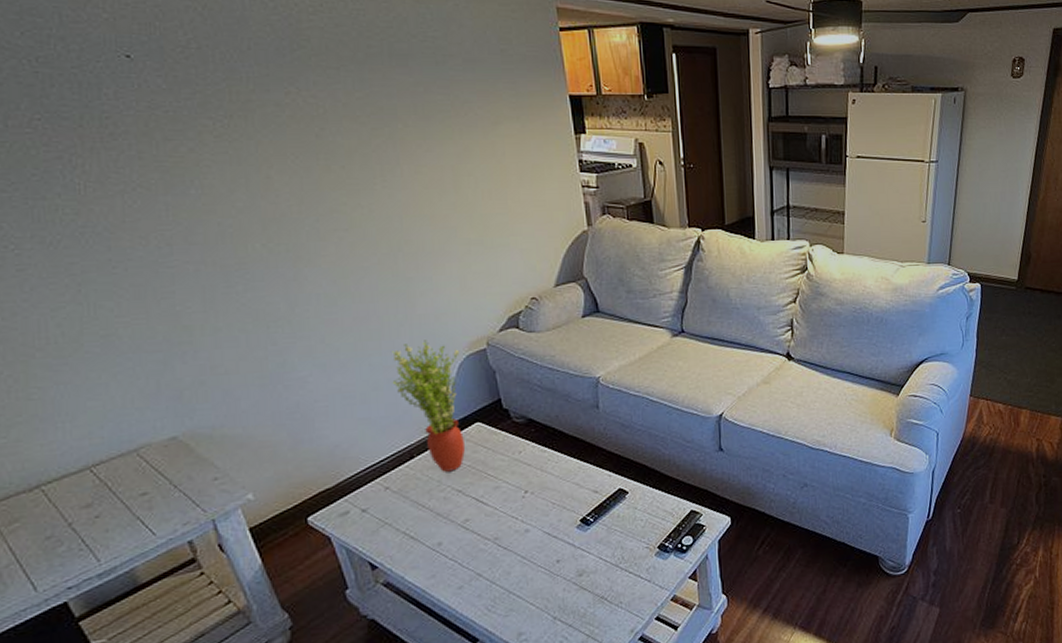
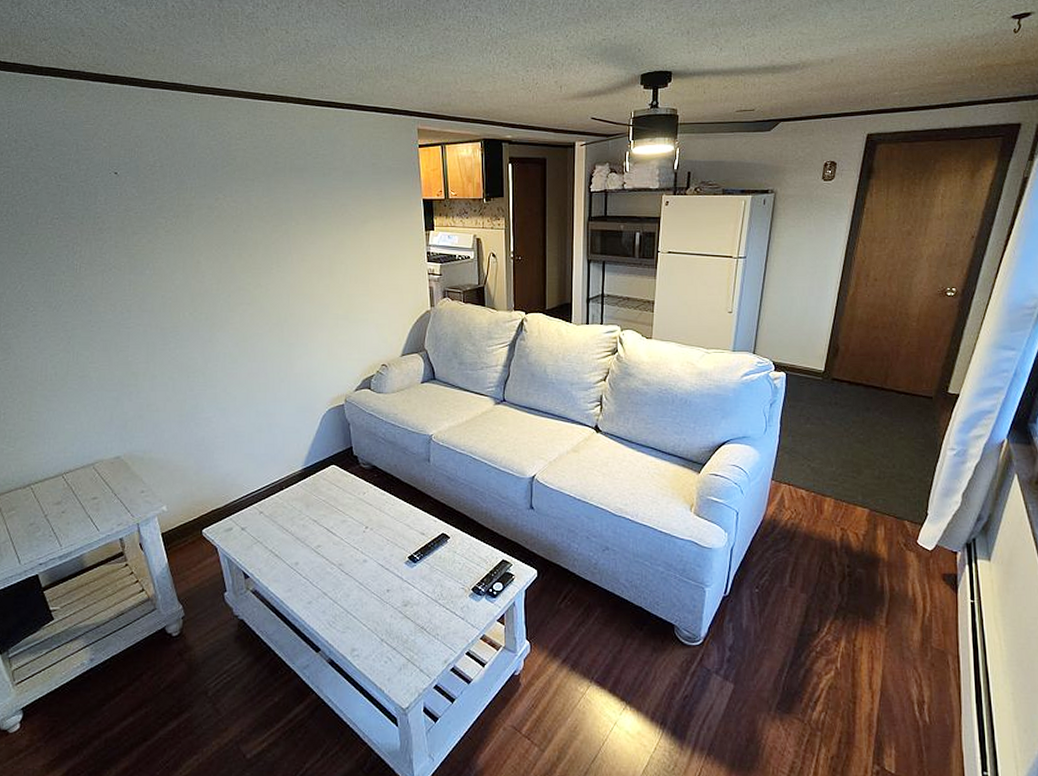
potted plant: present [392,340,465,472] -> none [272,394,324,504]

